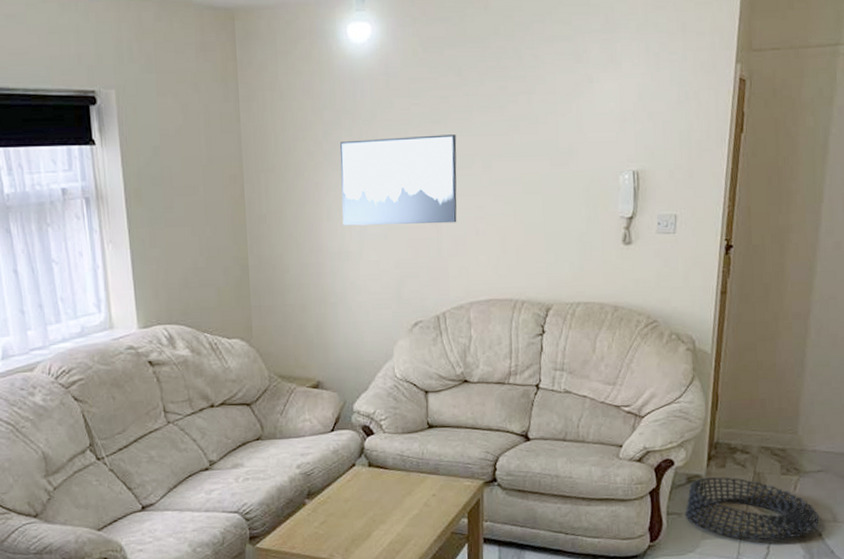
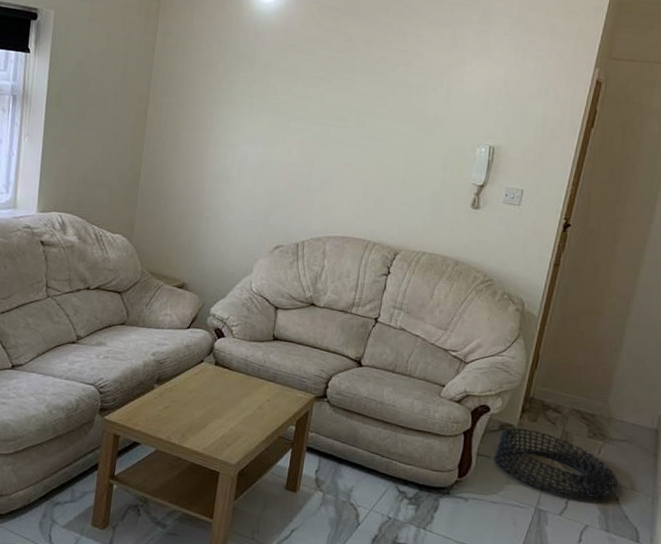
wall art: present [339,134,457,226] -> none [227,82,338,166]

